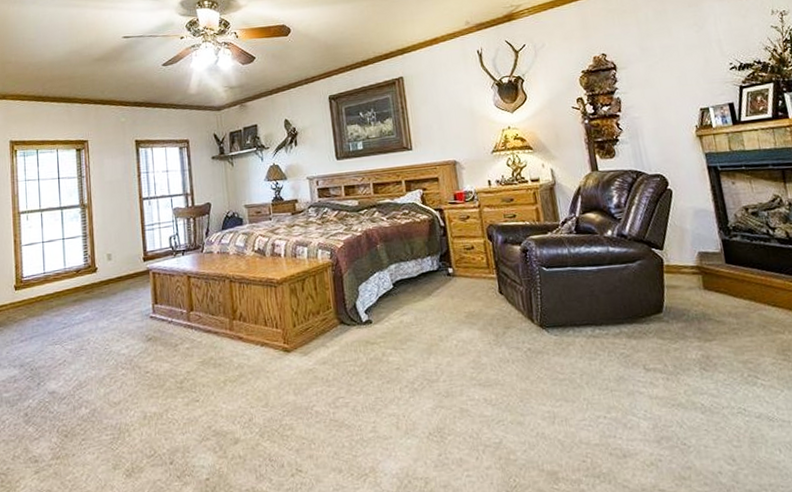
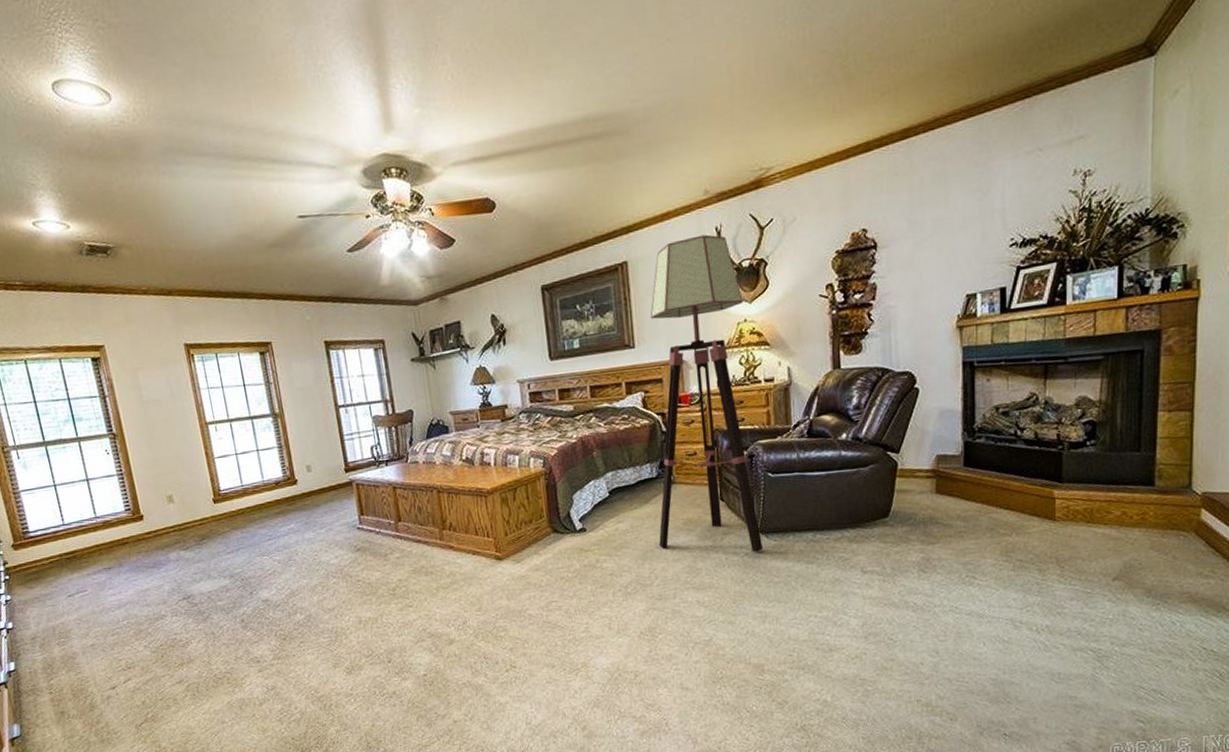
floor lamp: none [424,56,546,347] -> present [650,234,764,552]

